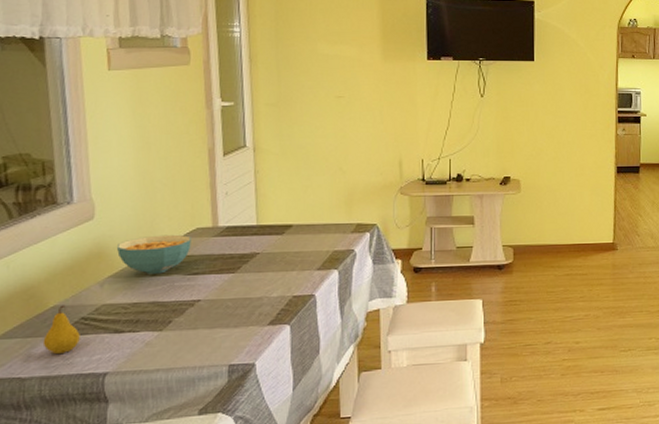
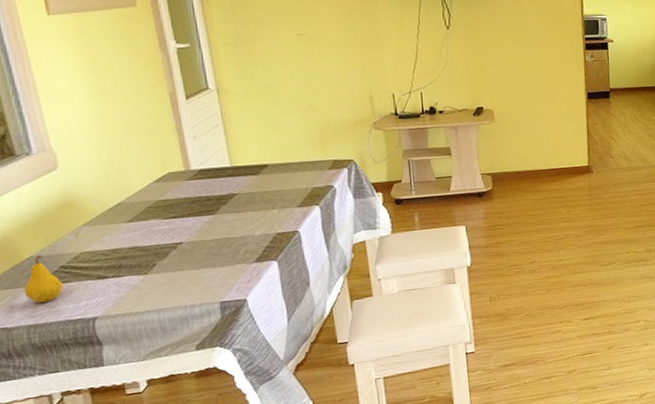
cereal bowl: present [116,234,191,274] -> none [86,179,165,221]

